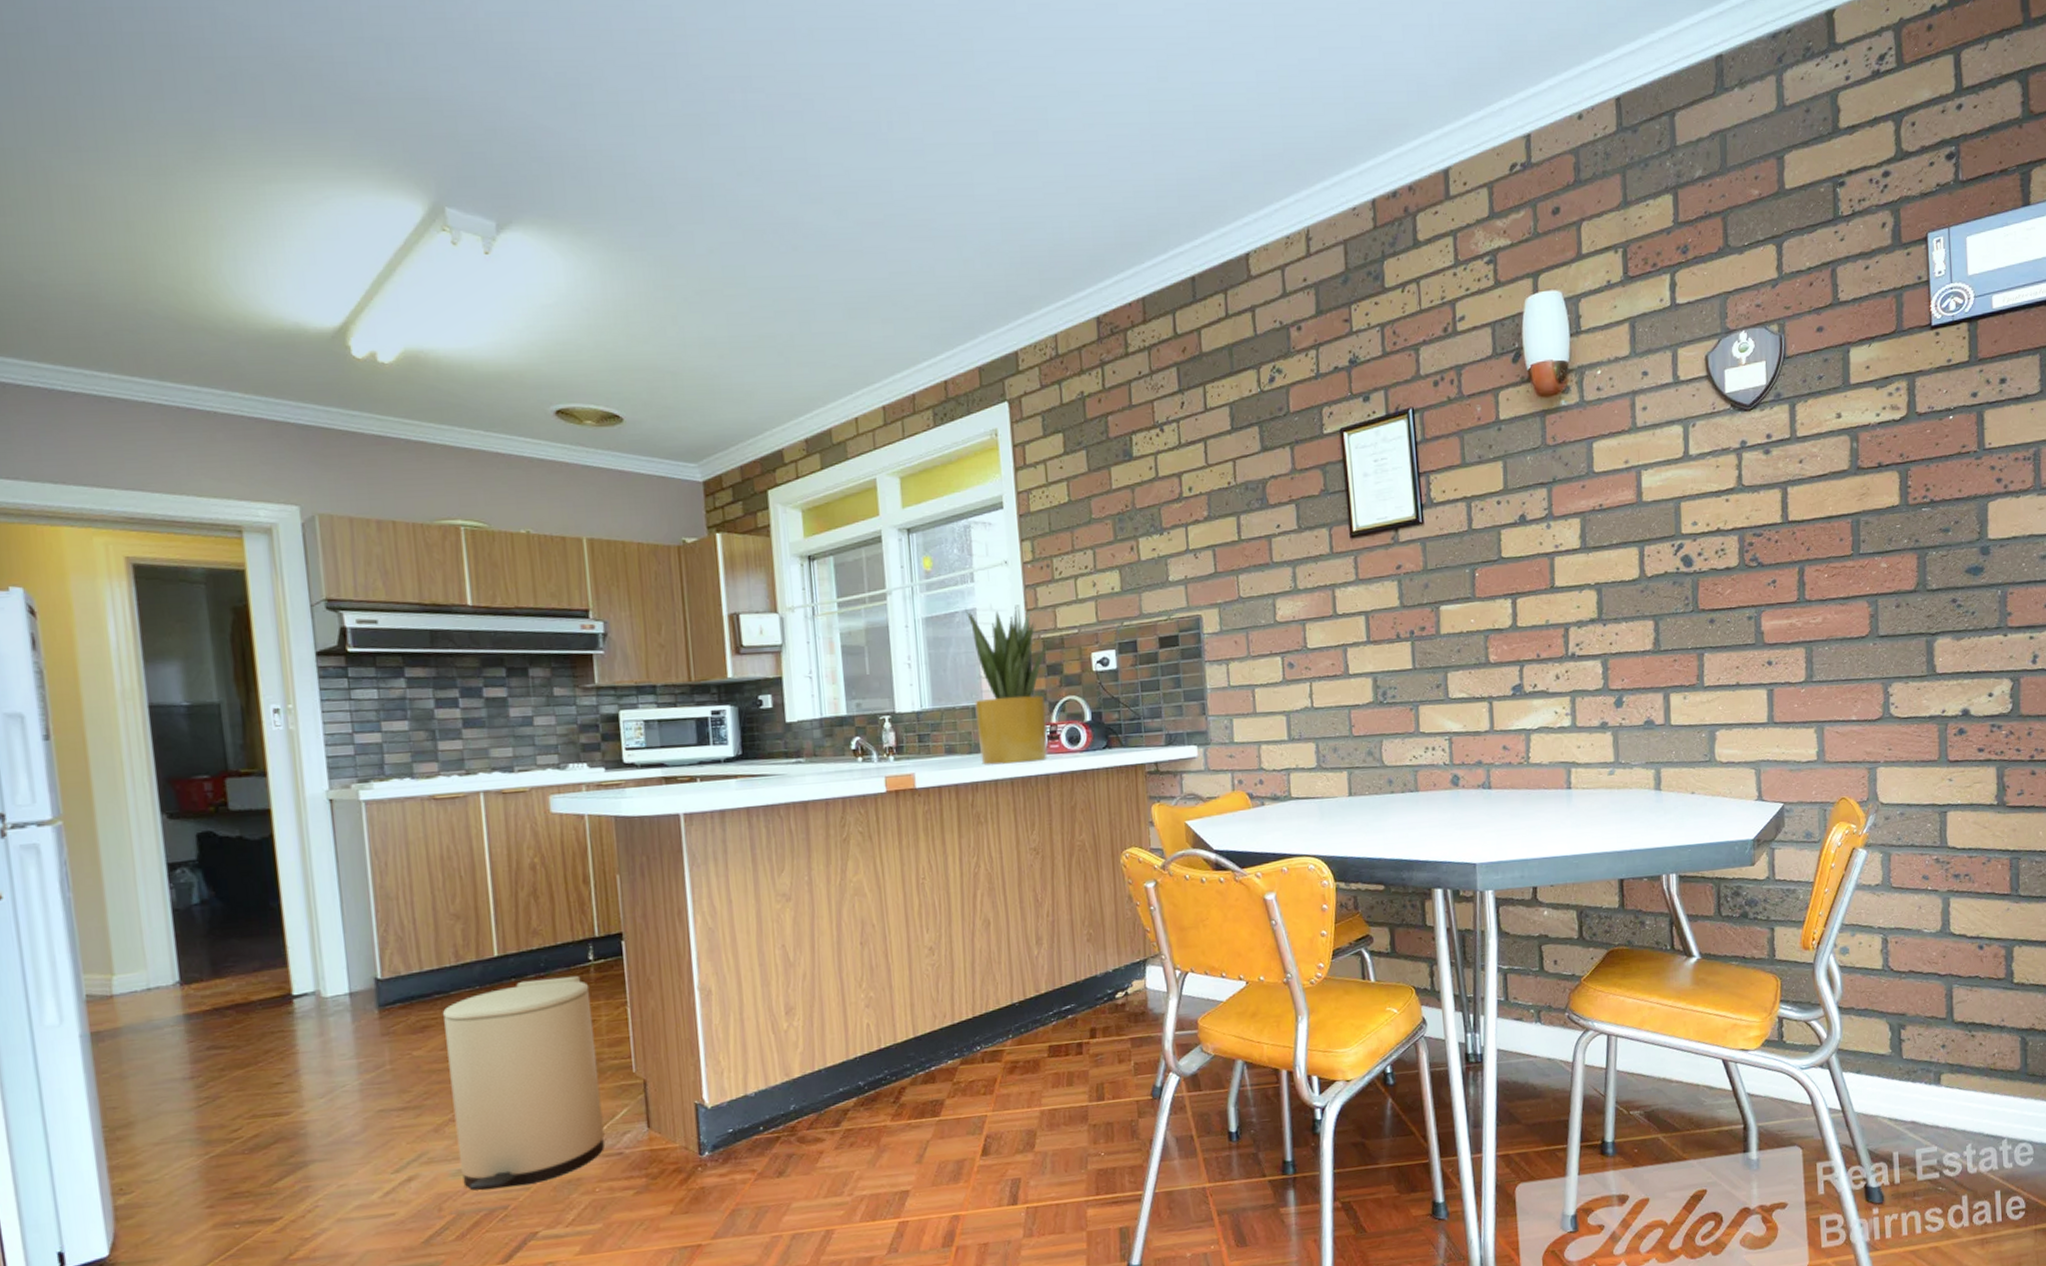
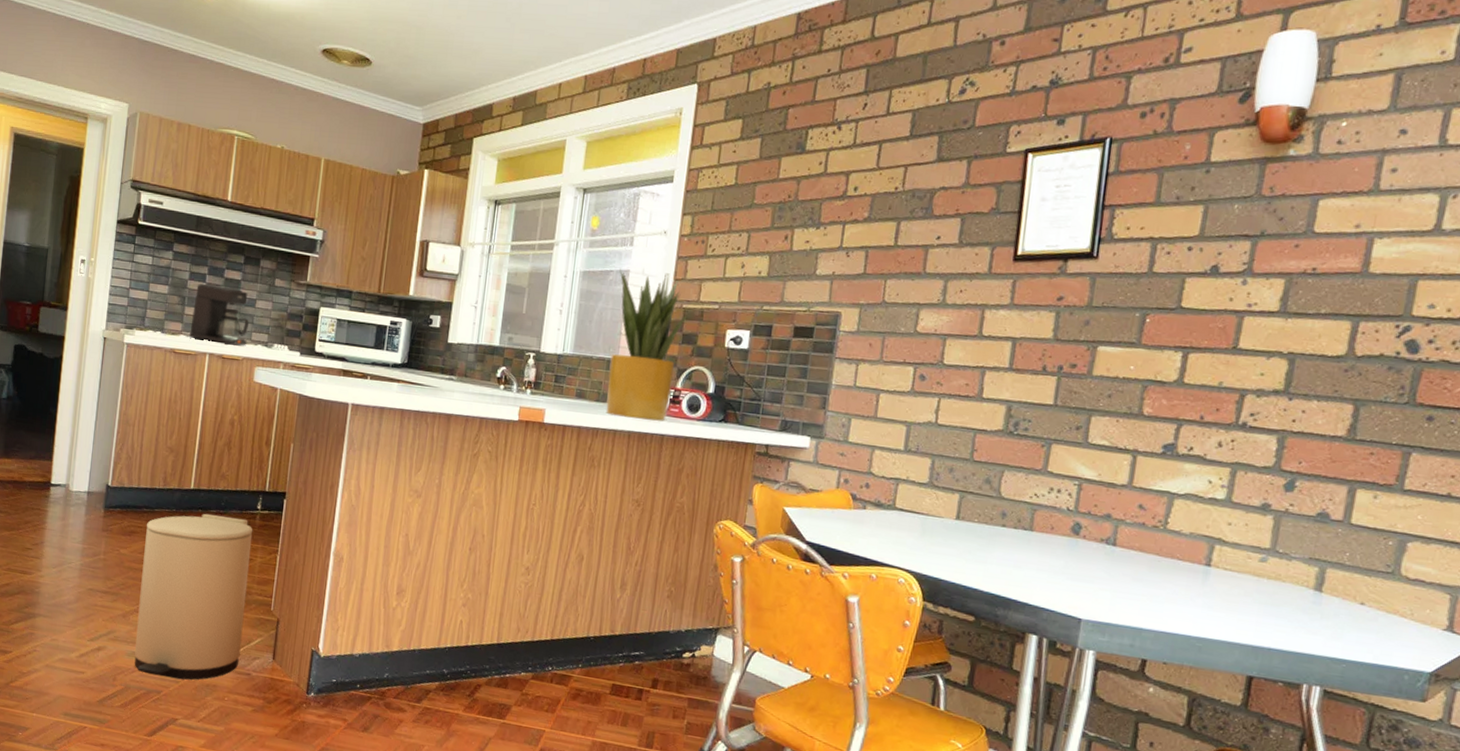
coffee maker: none [448,708,531,778] -> present [189,284,249,346]

